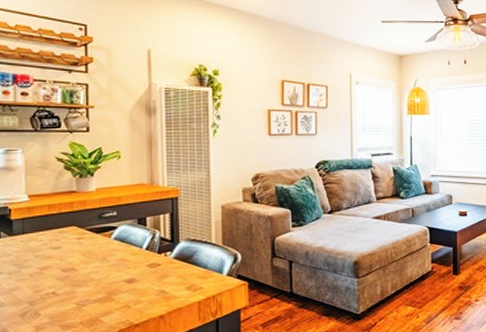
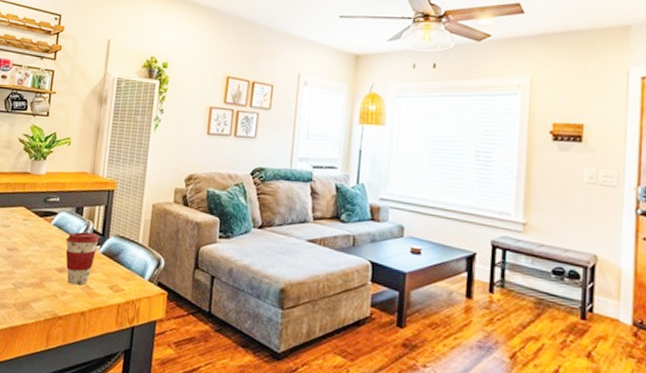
coffee cup: none [131,241,168,293] -> present [65,232,99,285]

